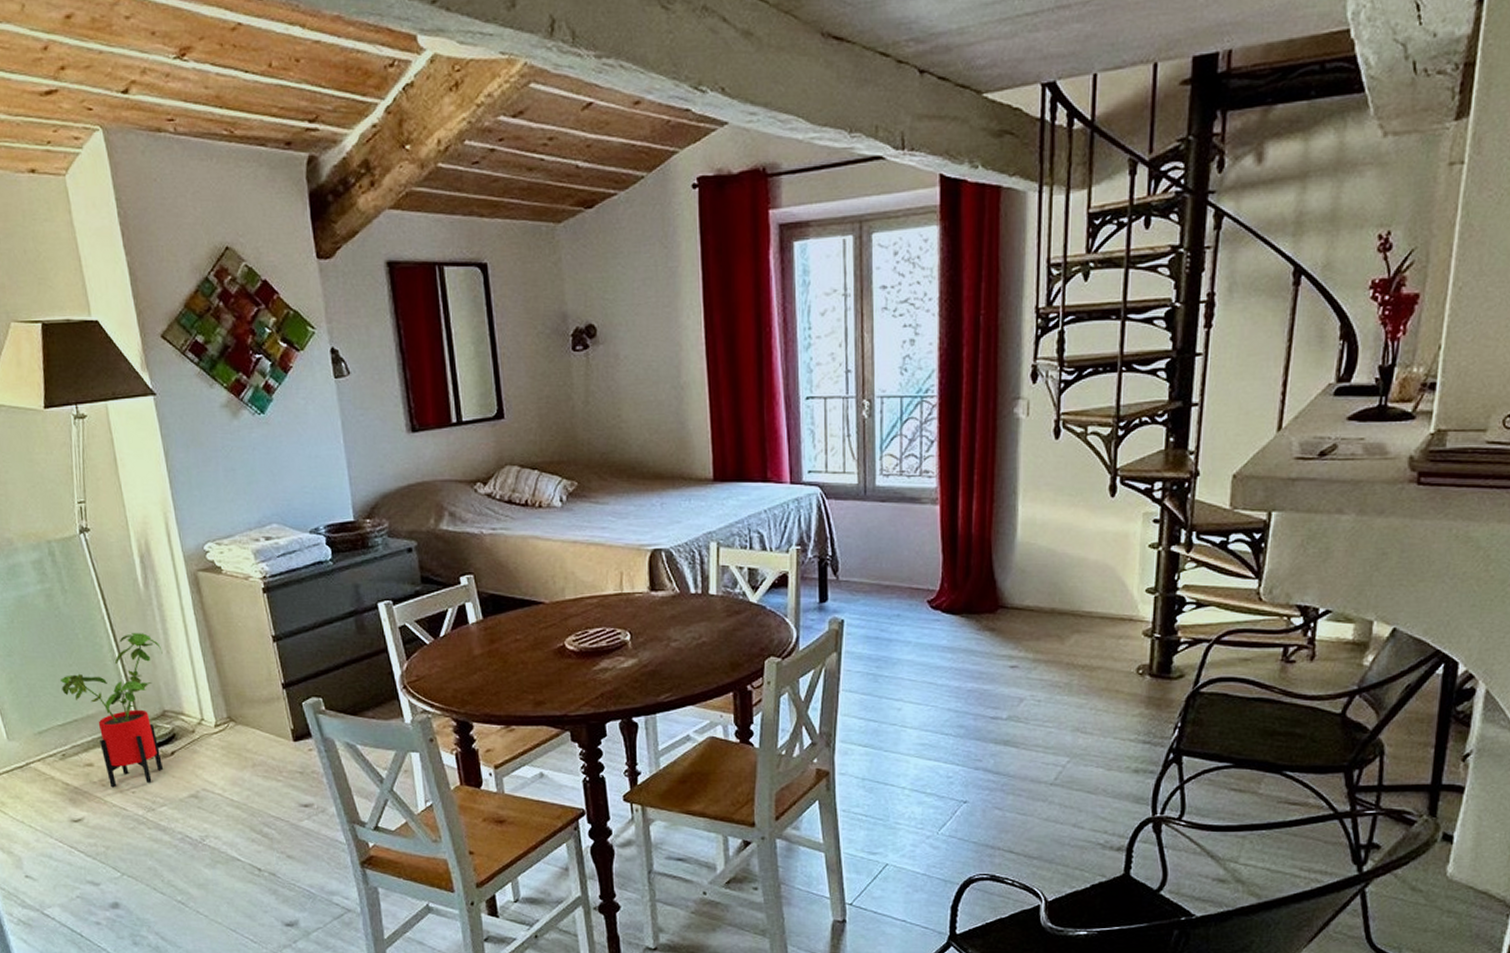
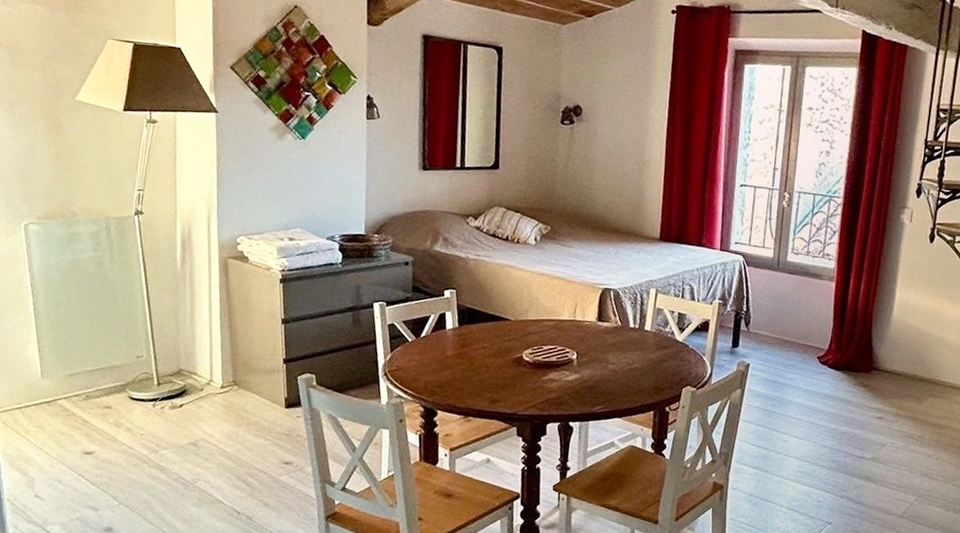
house plant: present [59,632,164,788] -> none [95,301,187,429]

